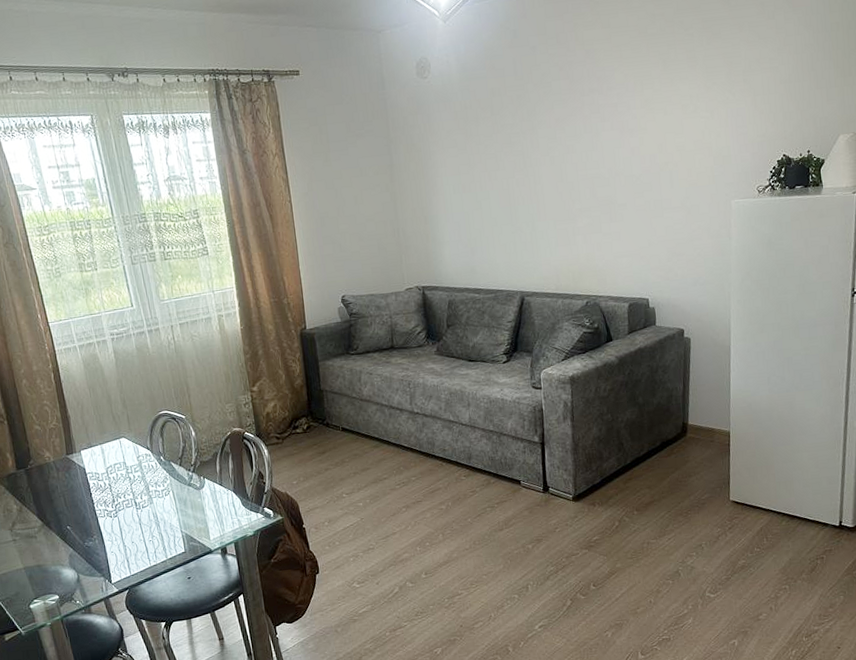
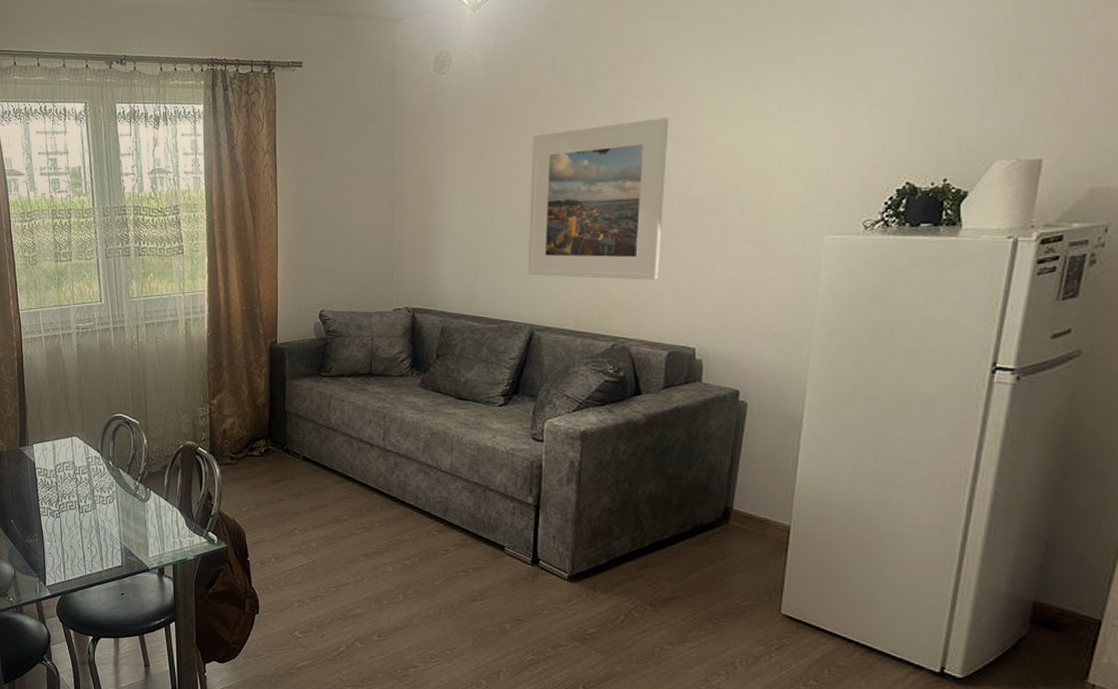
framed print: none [505,110,616,250] -> present [527,117,669,280]

